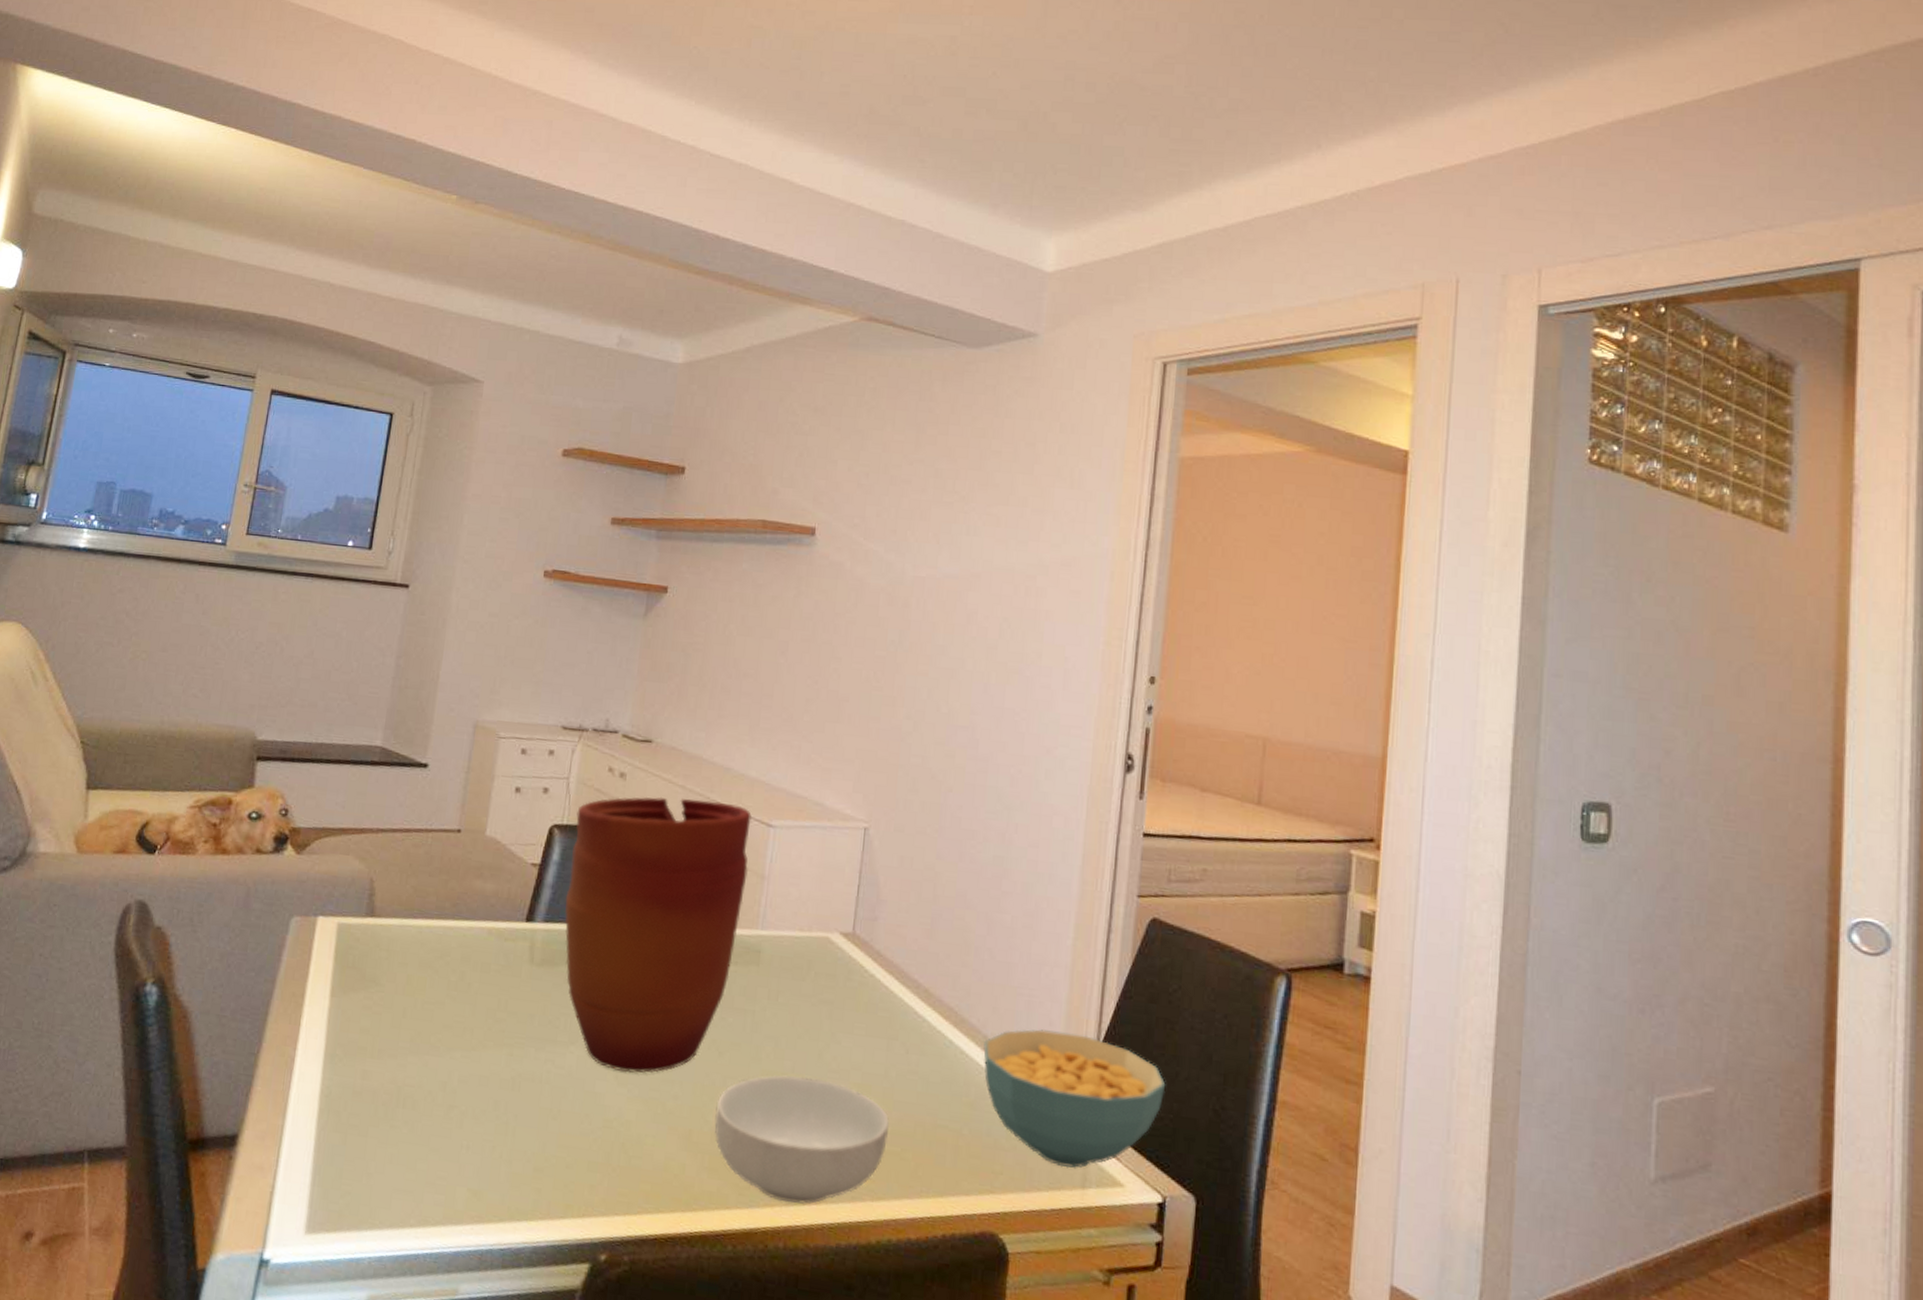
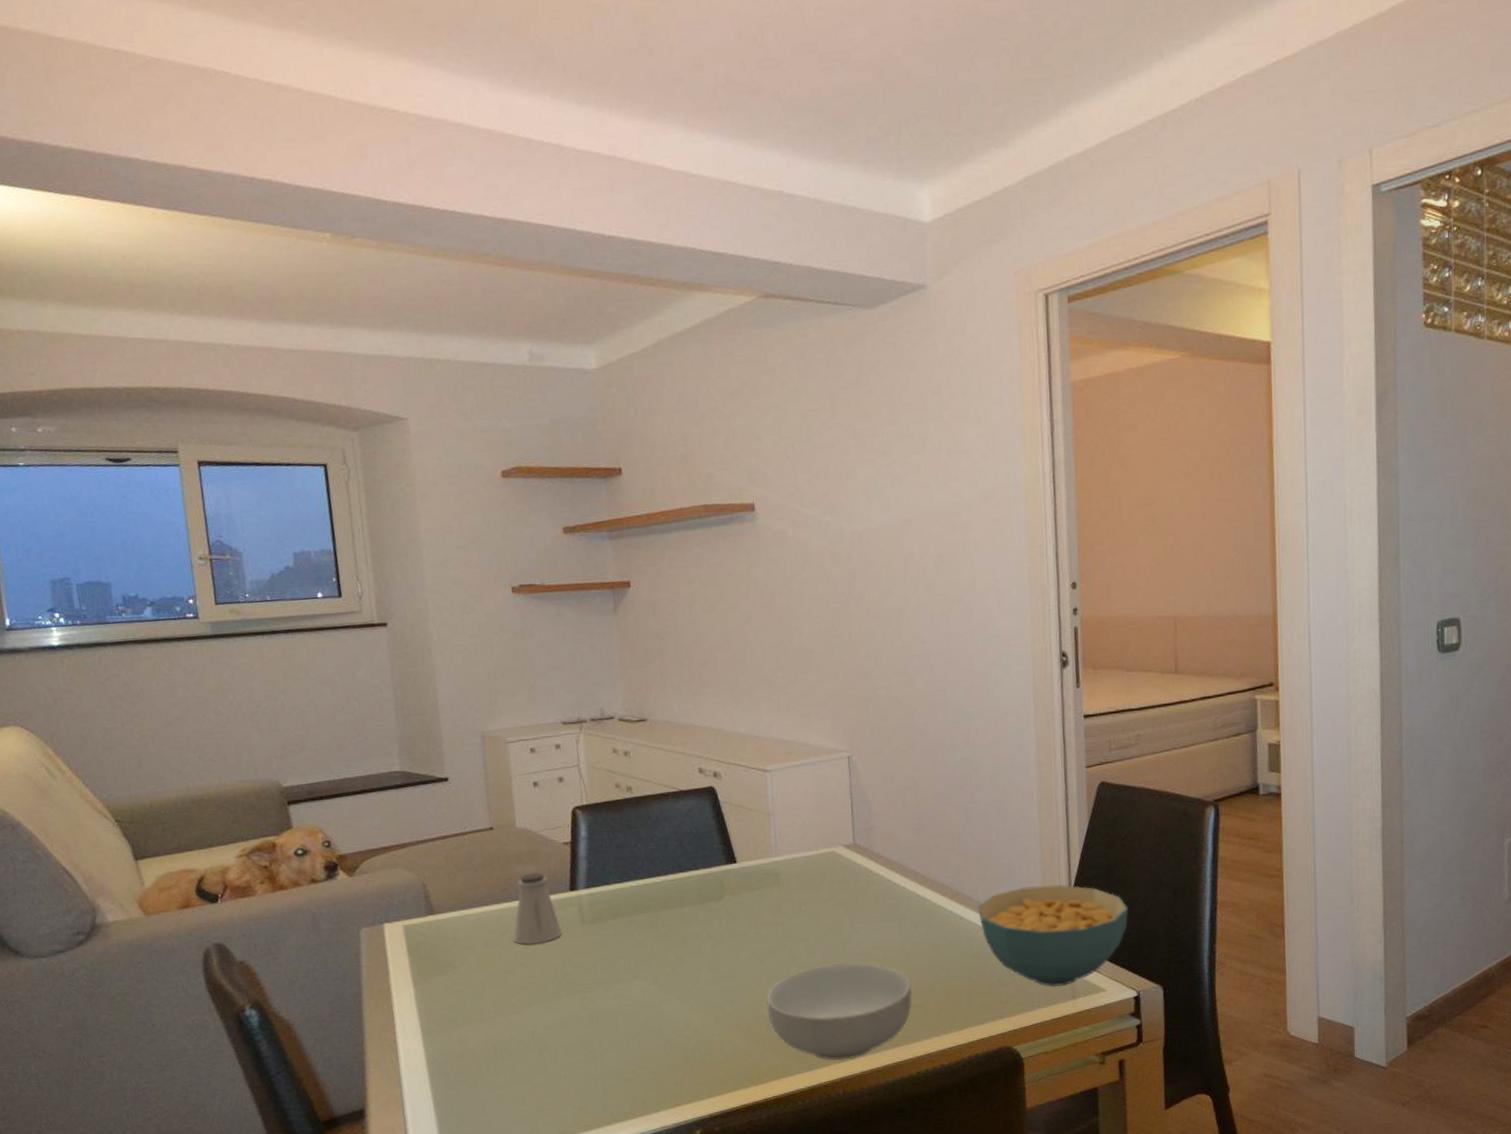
saltshaker: none [452,890,506,978] -> present [514,871,562,945]
vase: present [564,796,752,1073] -> none [593,759,757,992]

